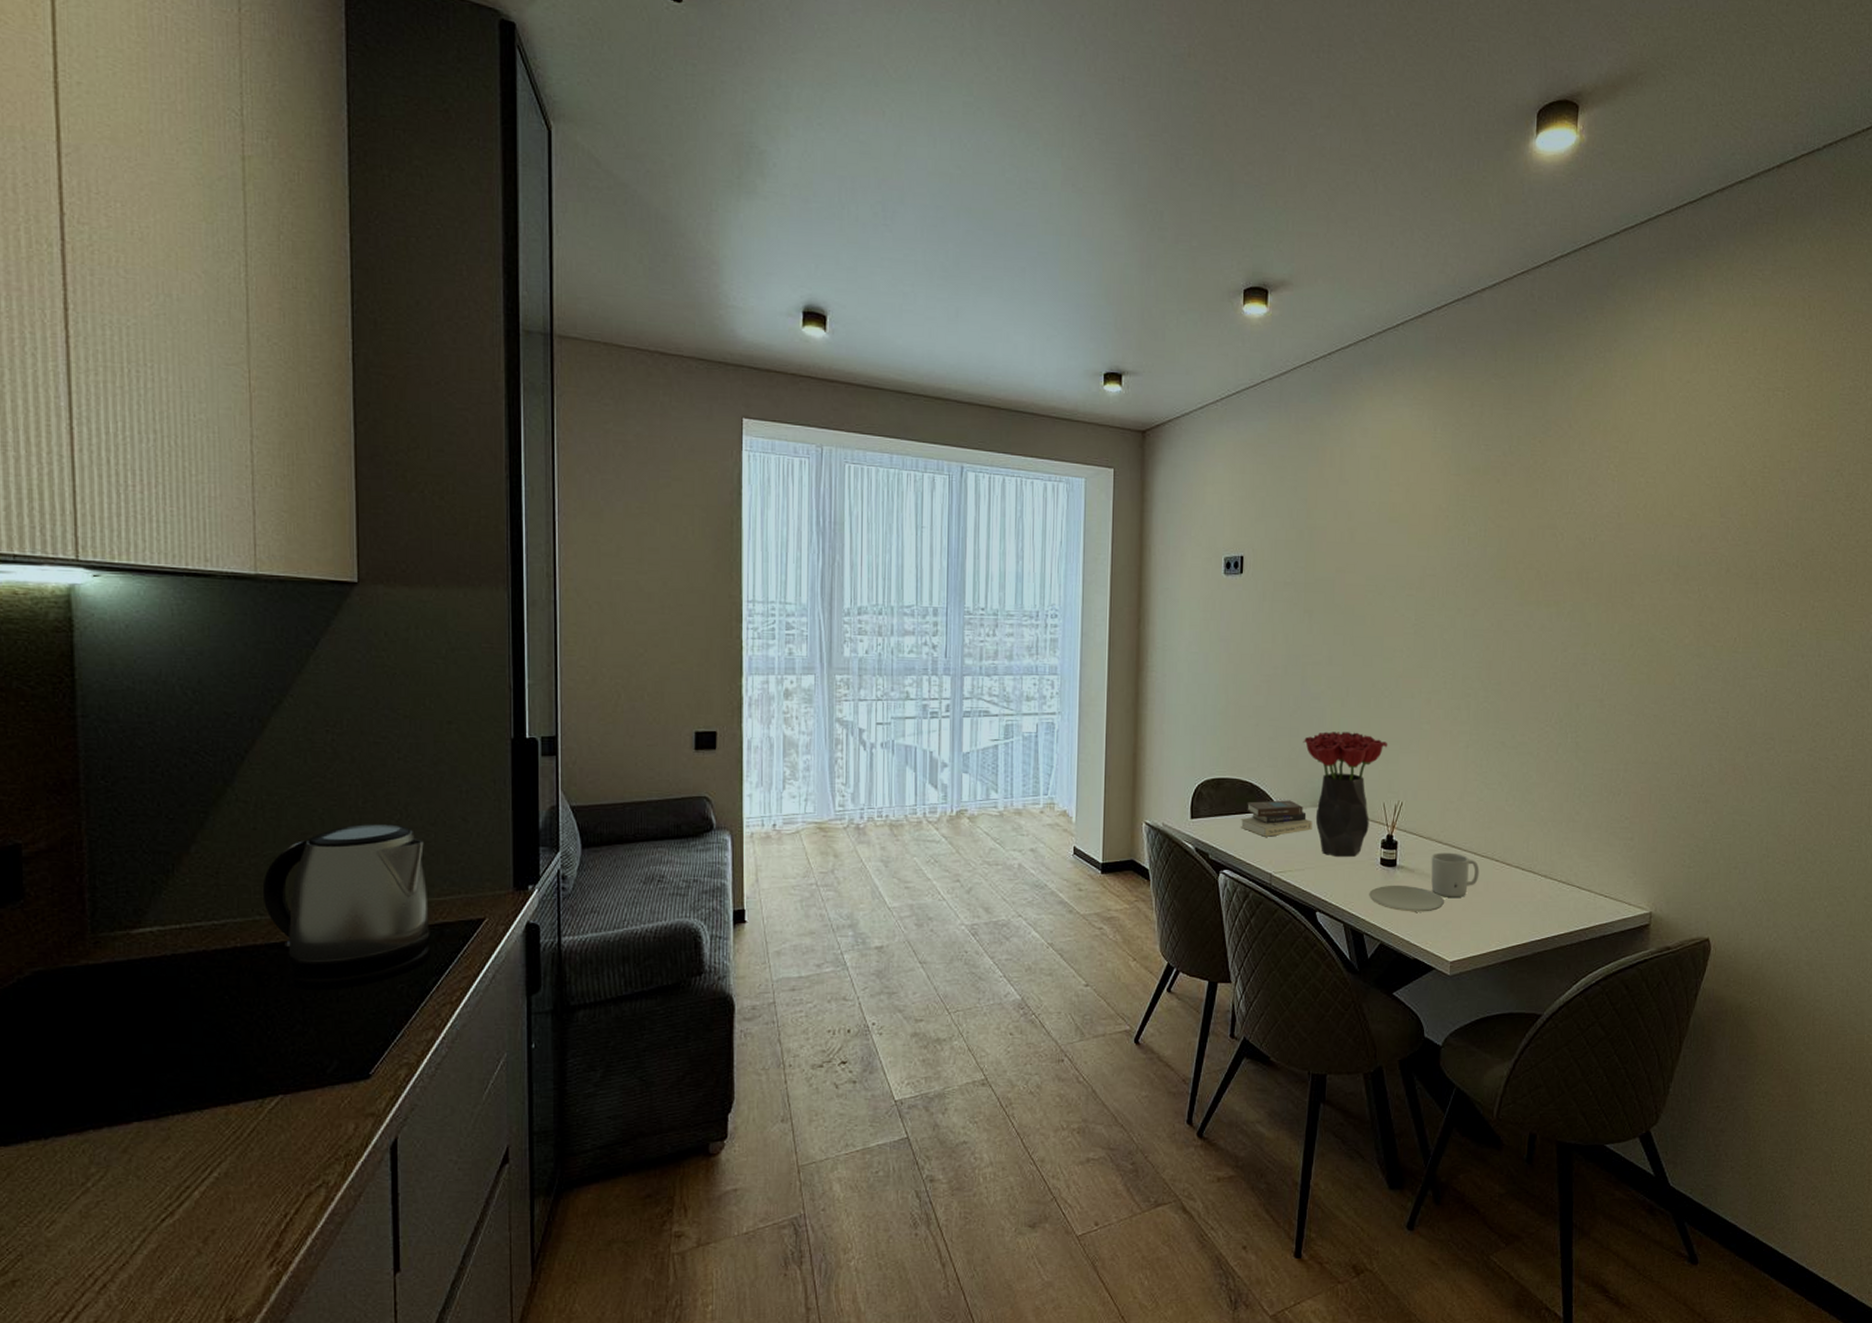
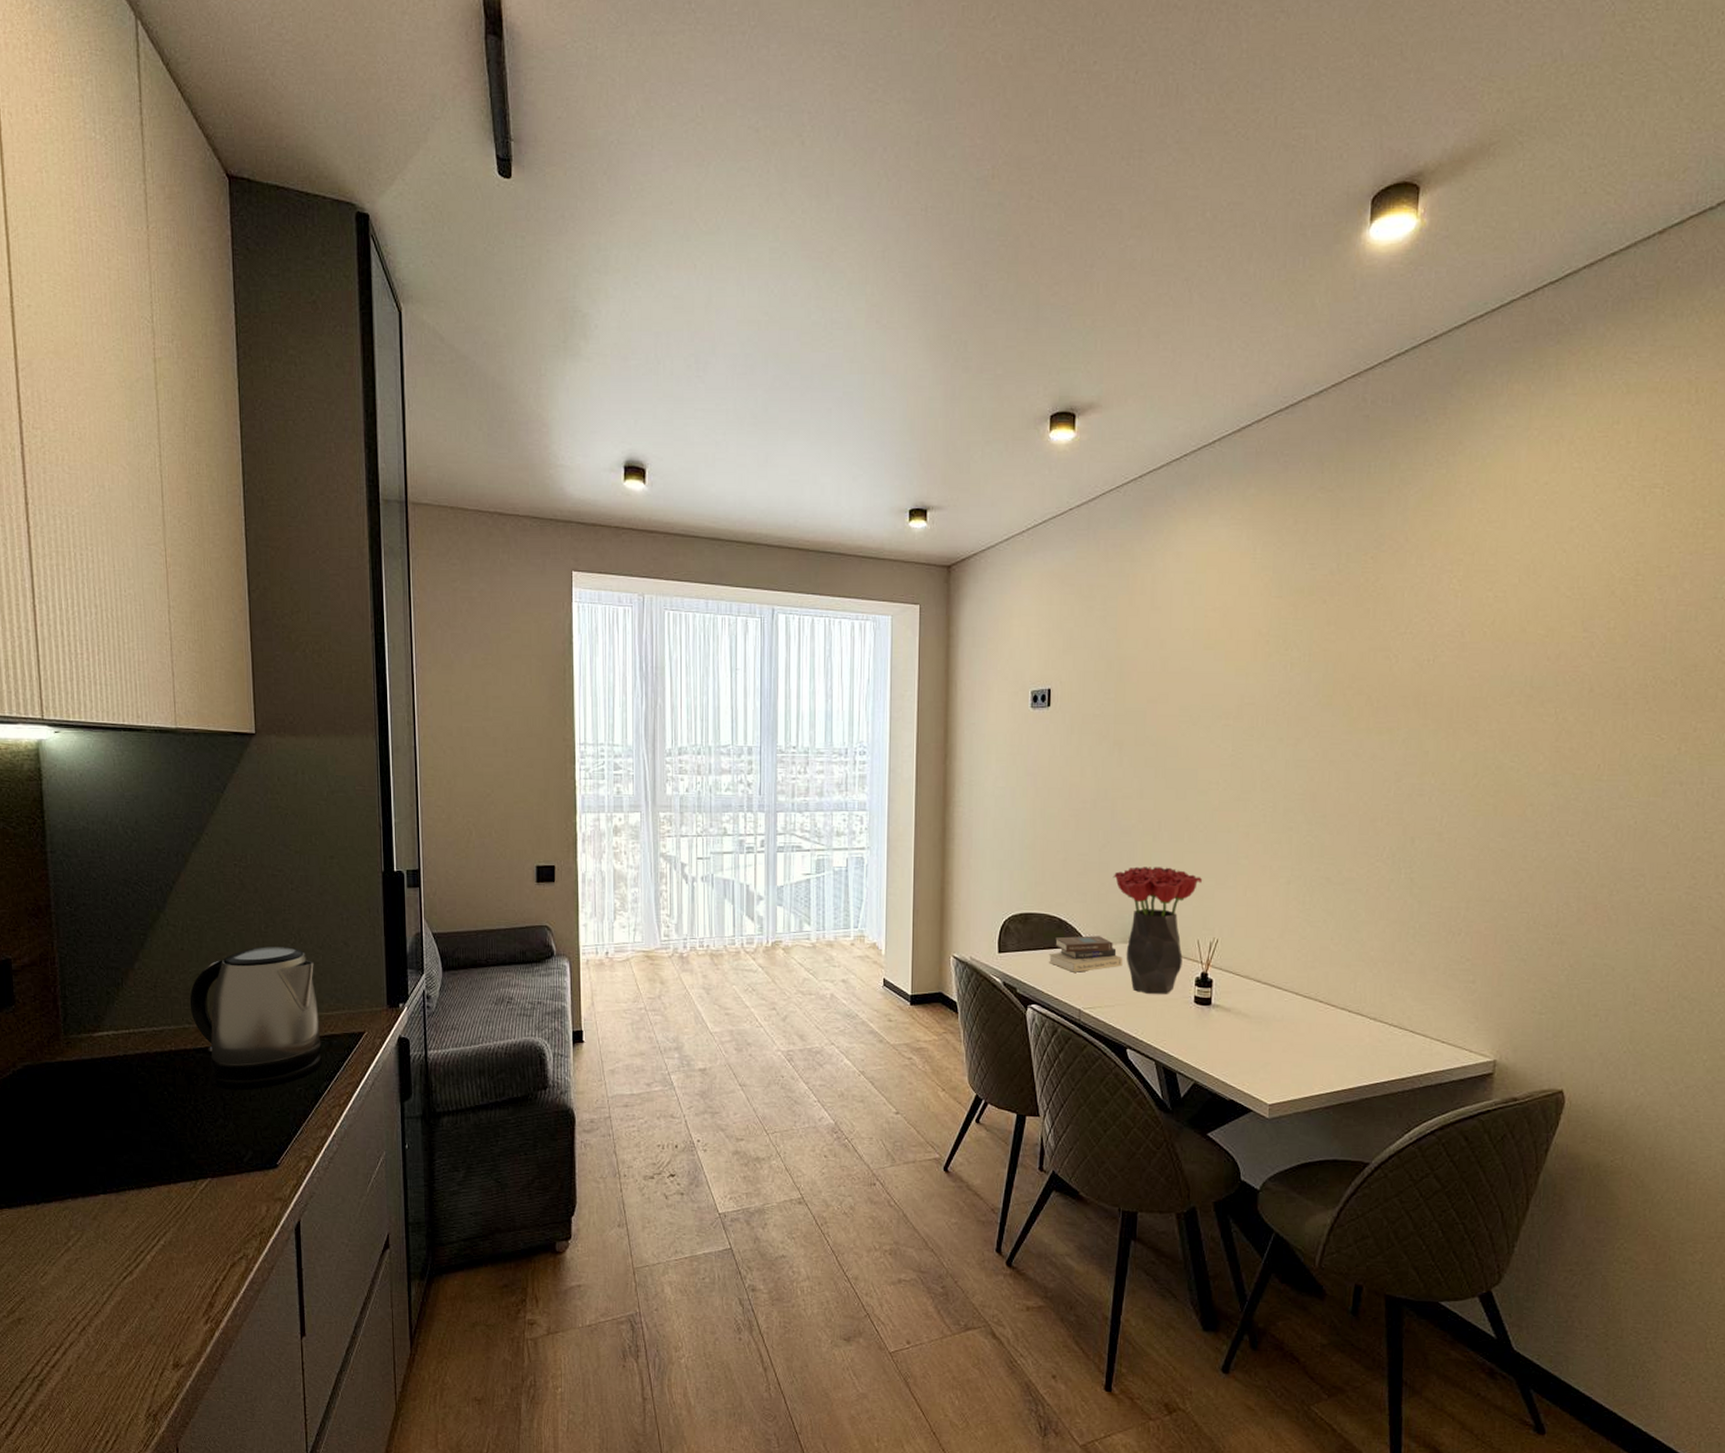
plate: present [1369,885,1445,912] -> none [1182,1024,1264,1053]
mug: present [1430,852,1480,897] -> none [1248,992,1302,1039]

